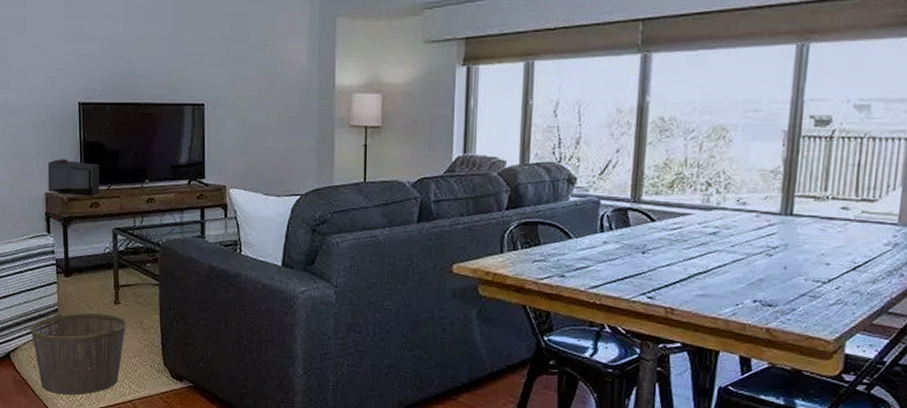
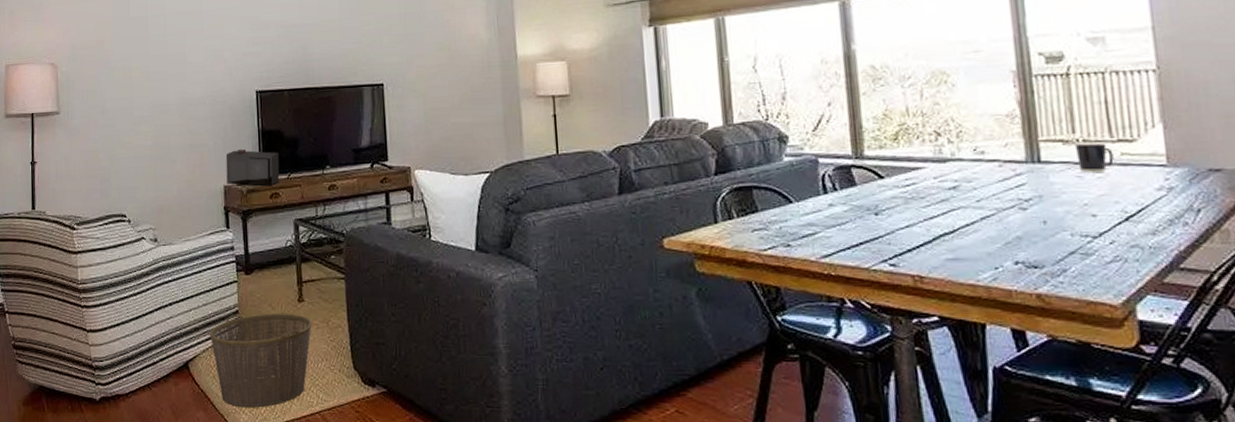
mug: none [823,200,855,226] -> present [1074,142,1114,172]

